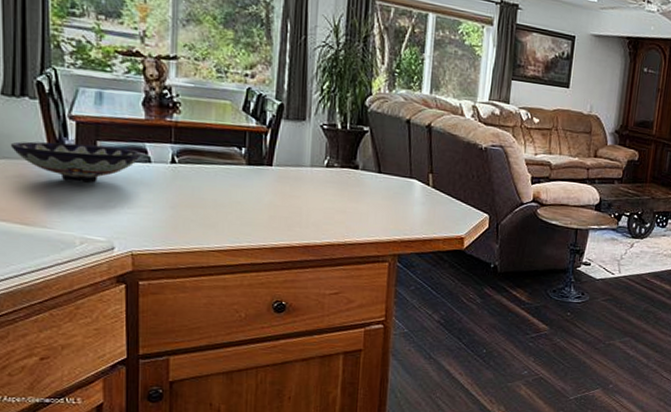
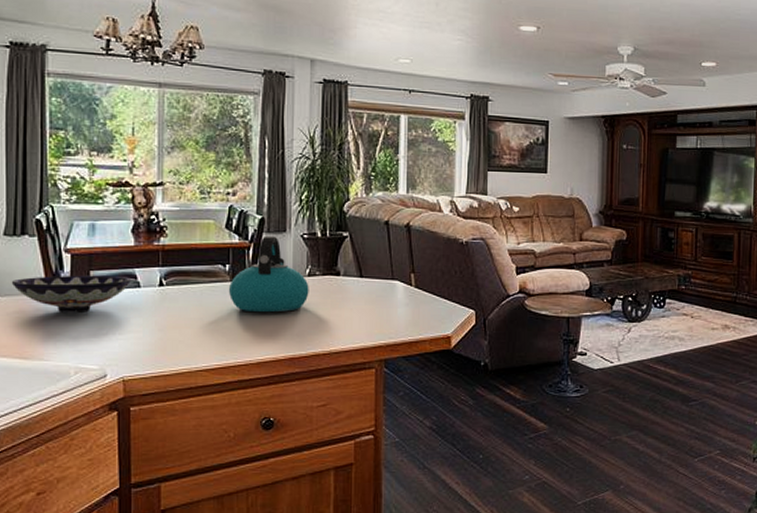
kettle: none [244,122,327,200] -> present [229,236,309,313]

